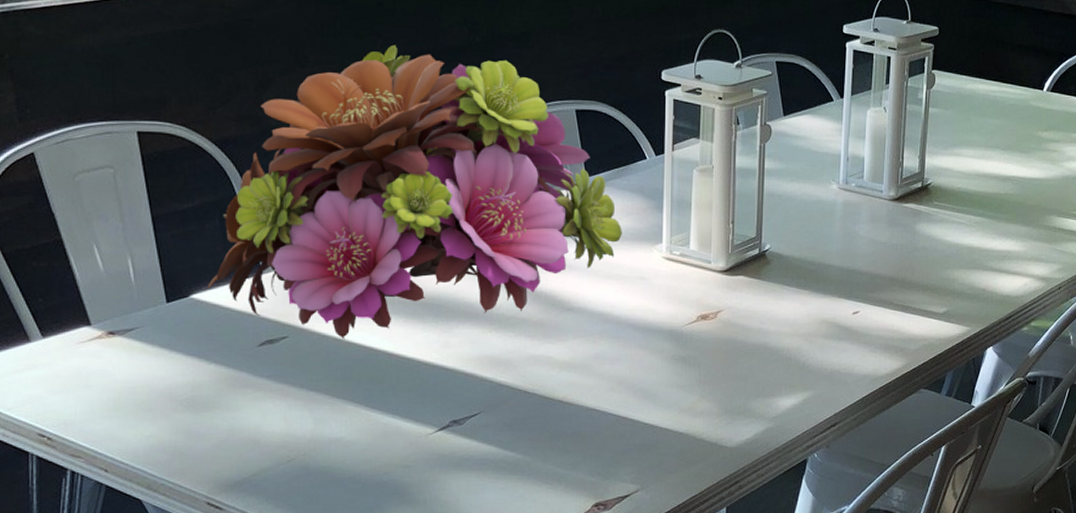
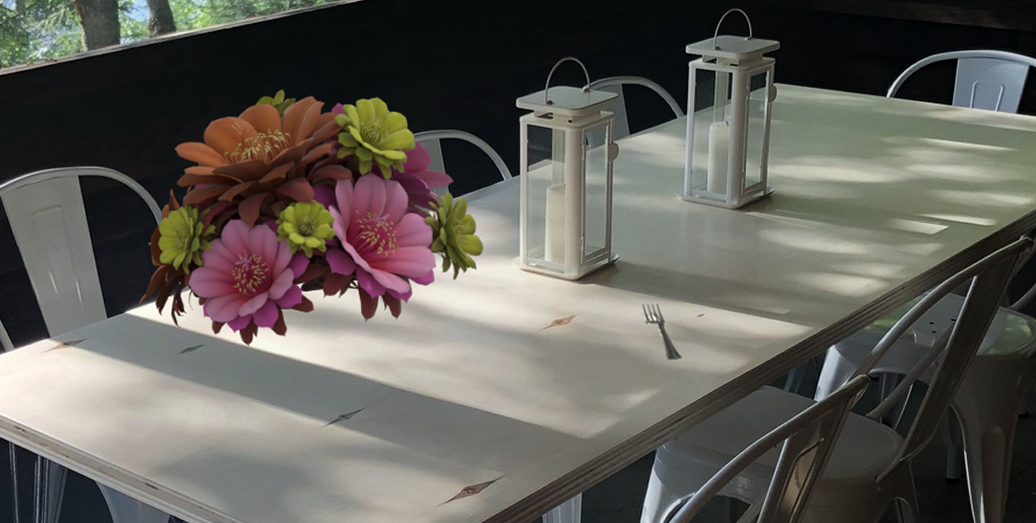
fork: none [794,298,836,360] -> present [642,303,682,359]

